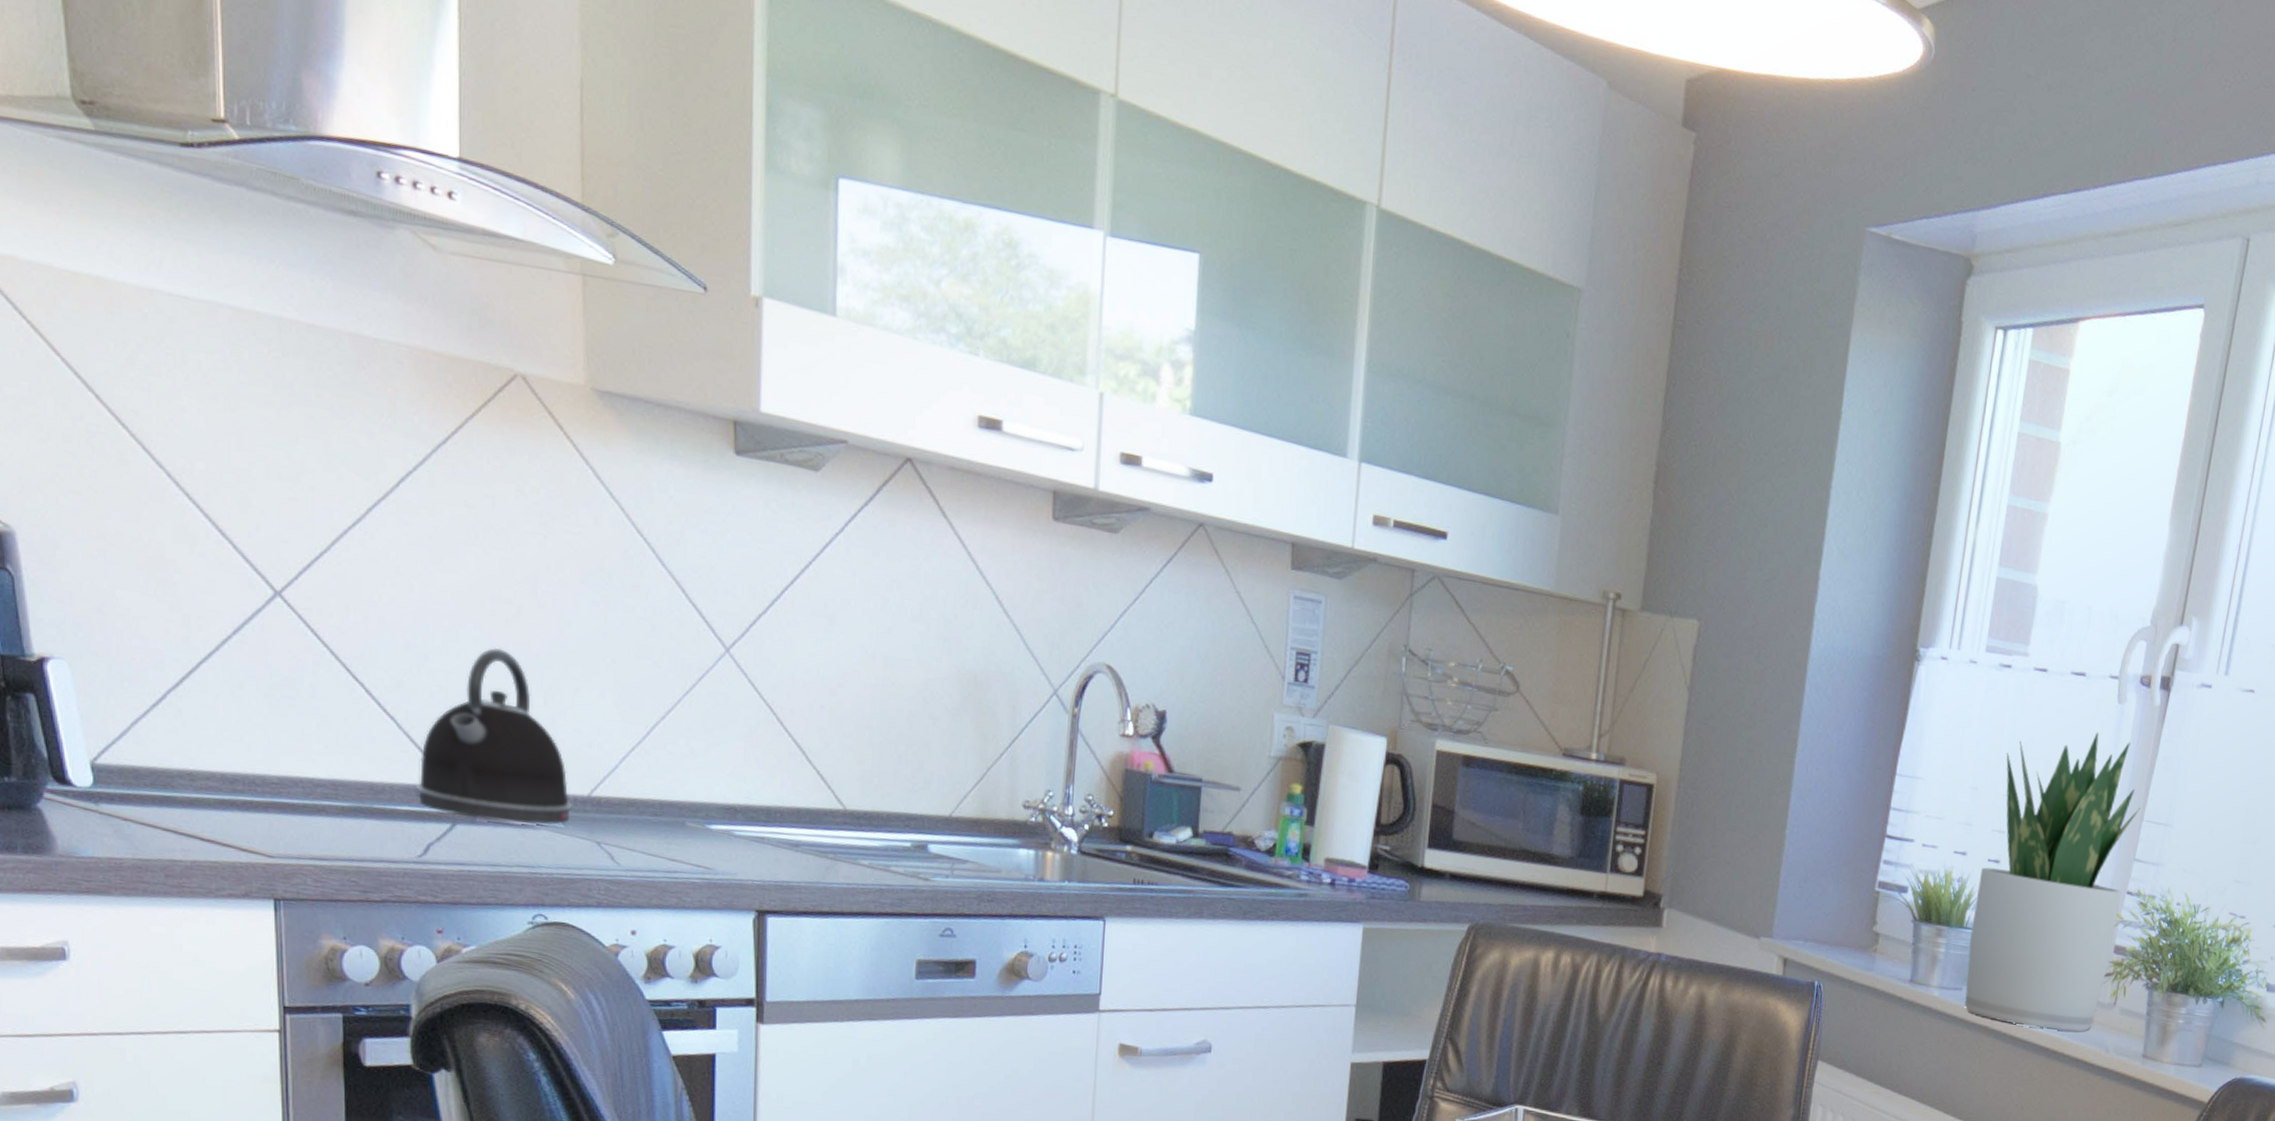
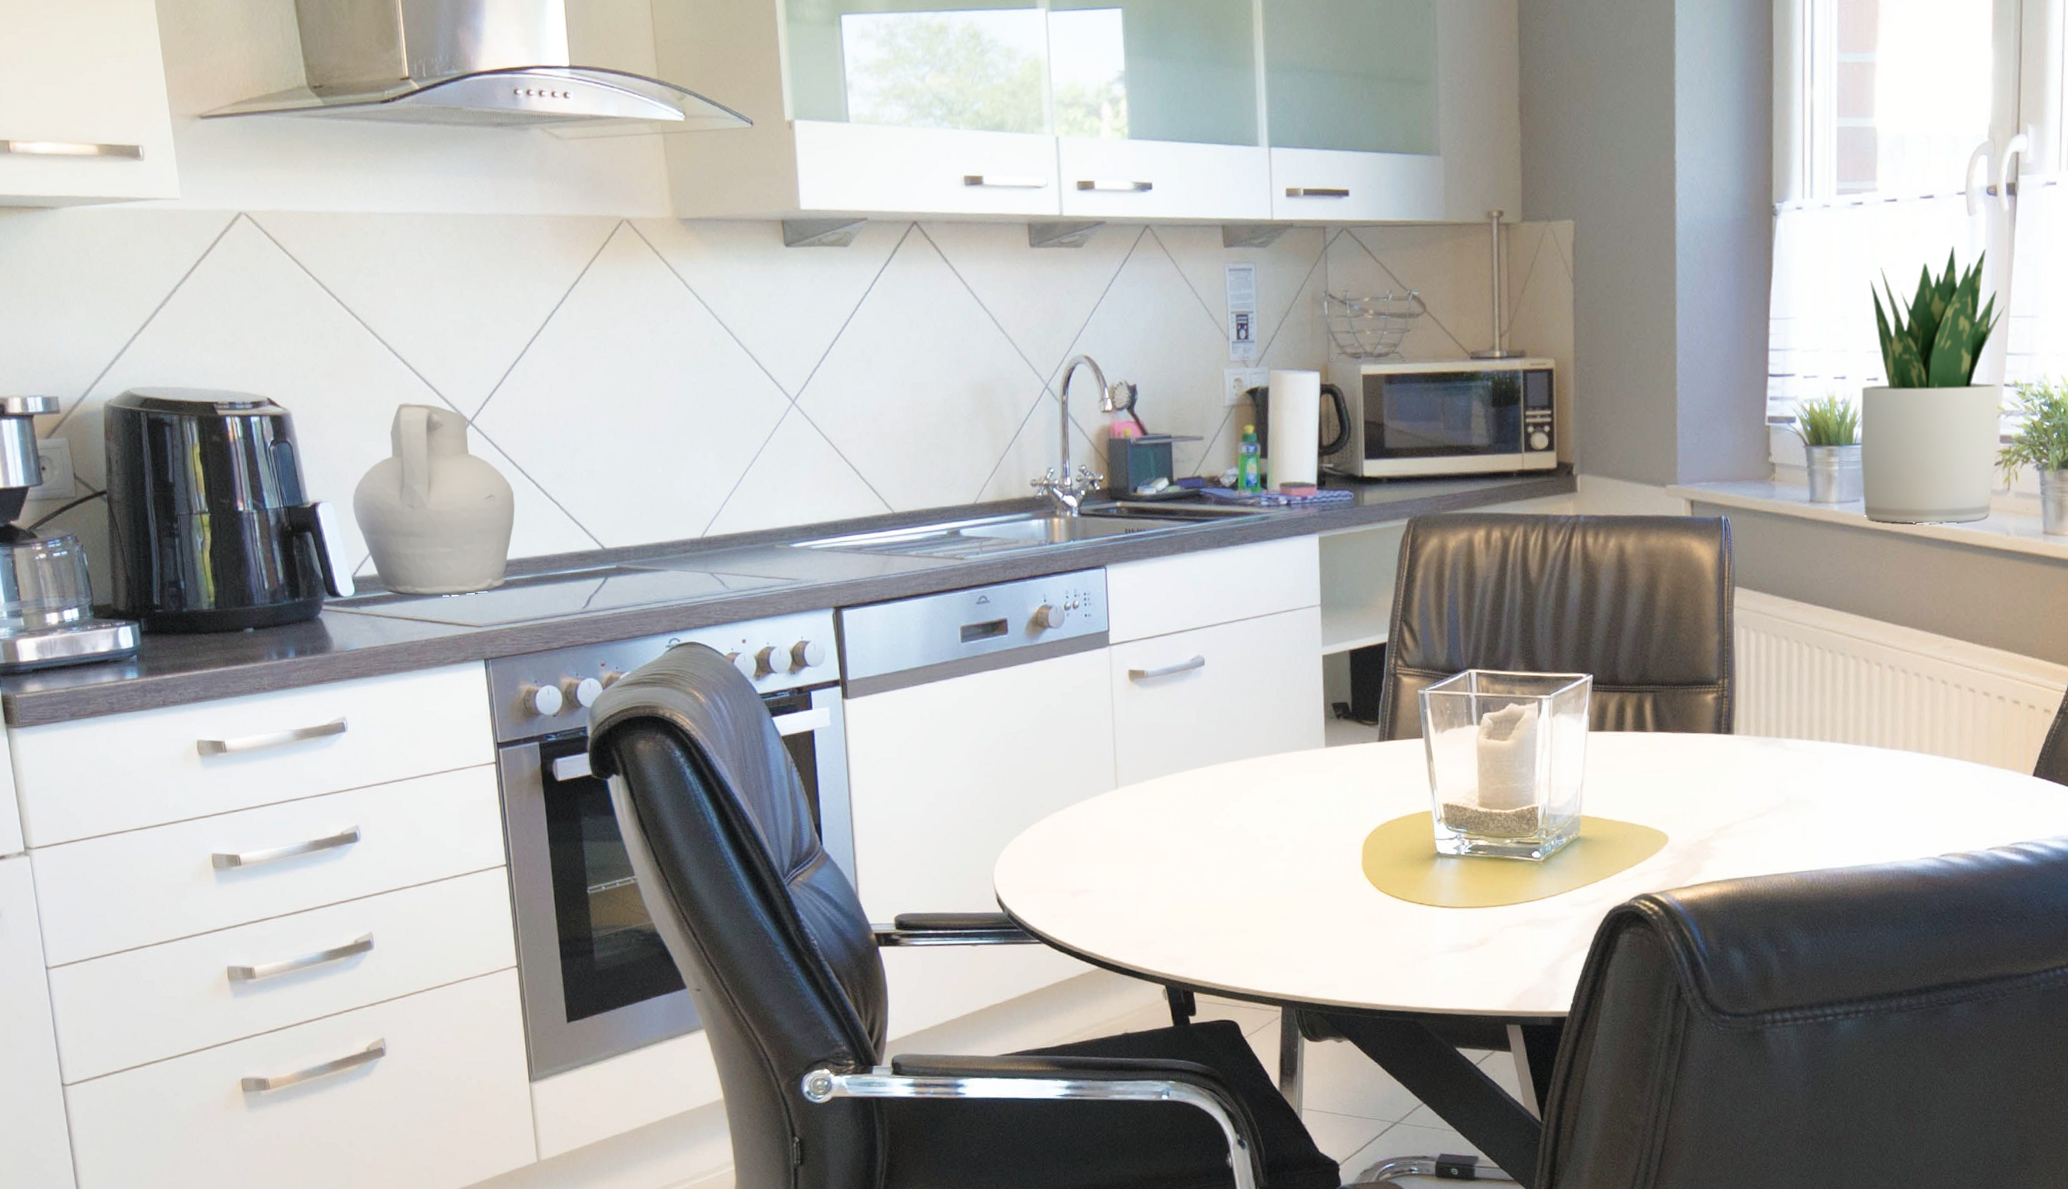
ceramic jug: none [98,549,334,814] -> present [352,403,515,596]
kettle: present [417,647,572,826] -> none [578,433,690,571]

